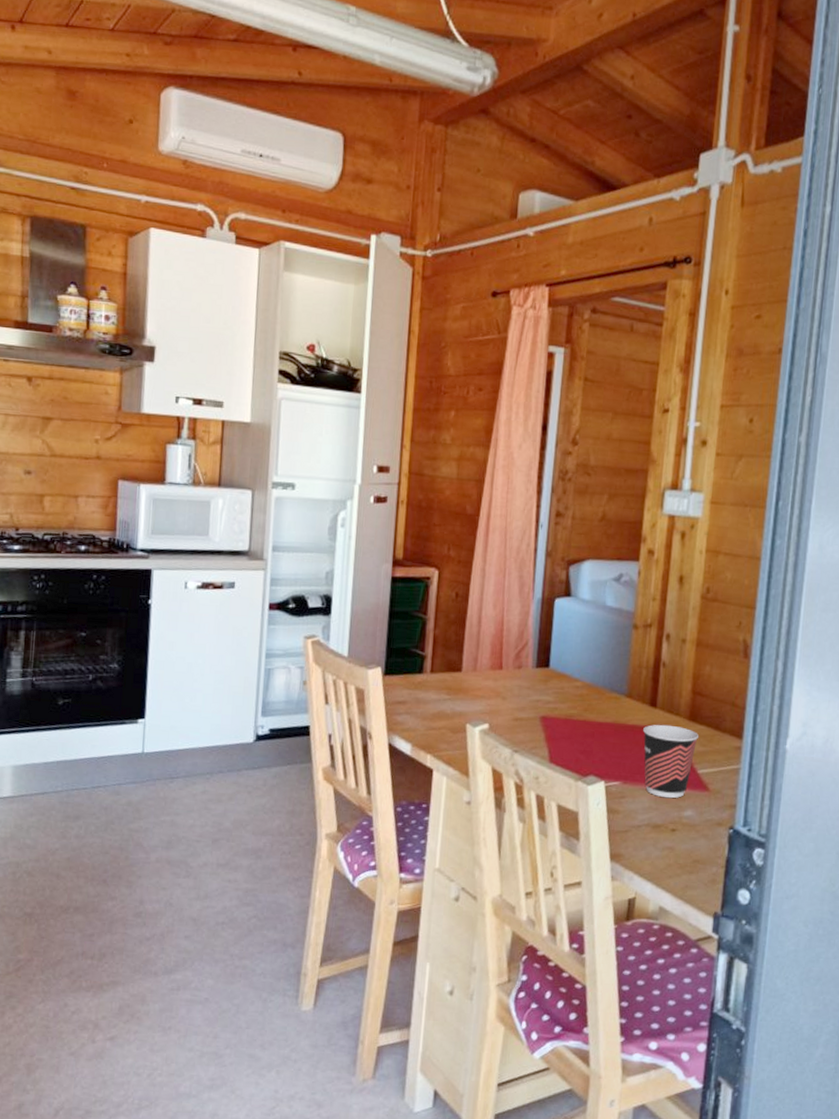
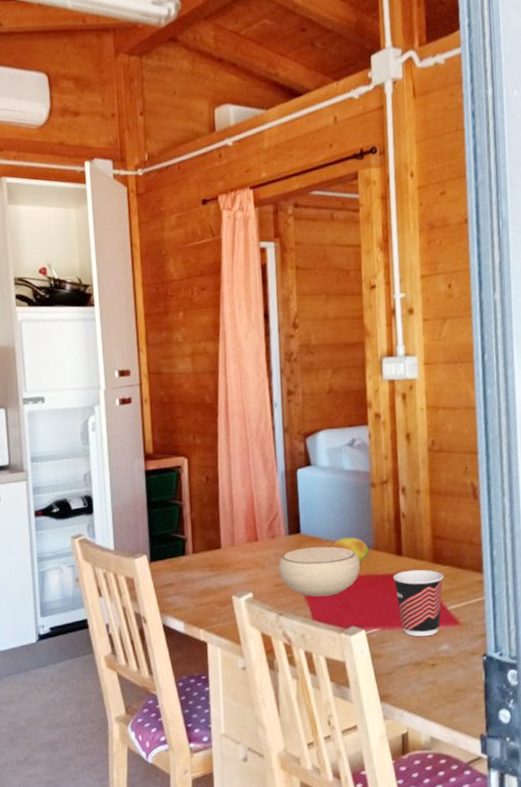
bowl: none [520,684,609,740] -> present [278,546,360,597]
fruit: none [581,679,621,708] -> present [332,537,369,562]

